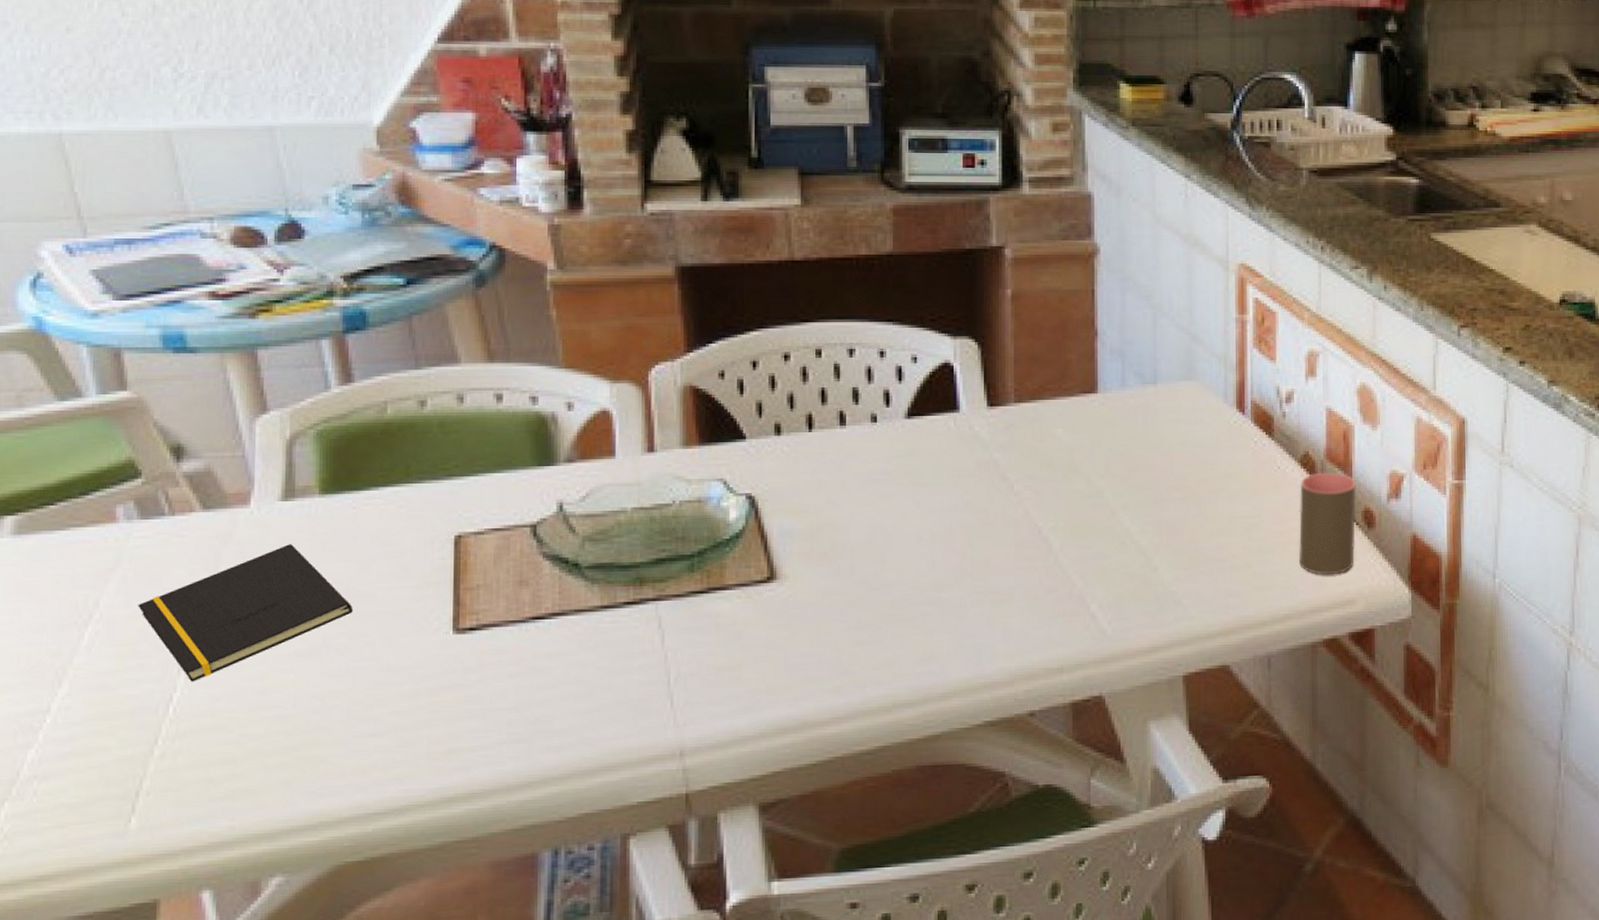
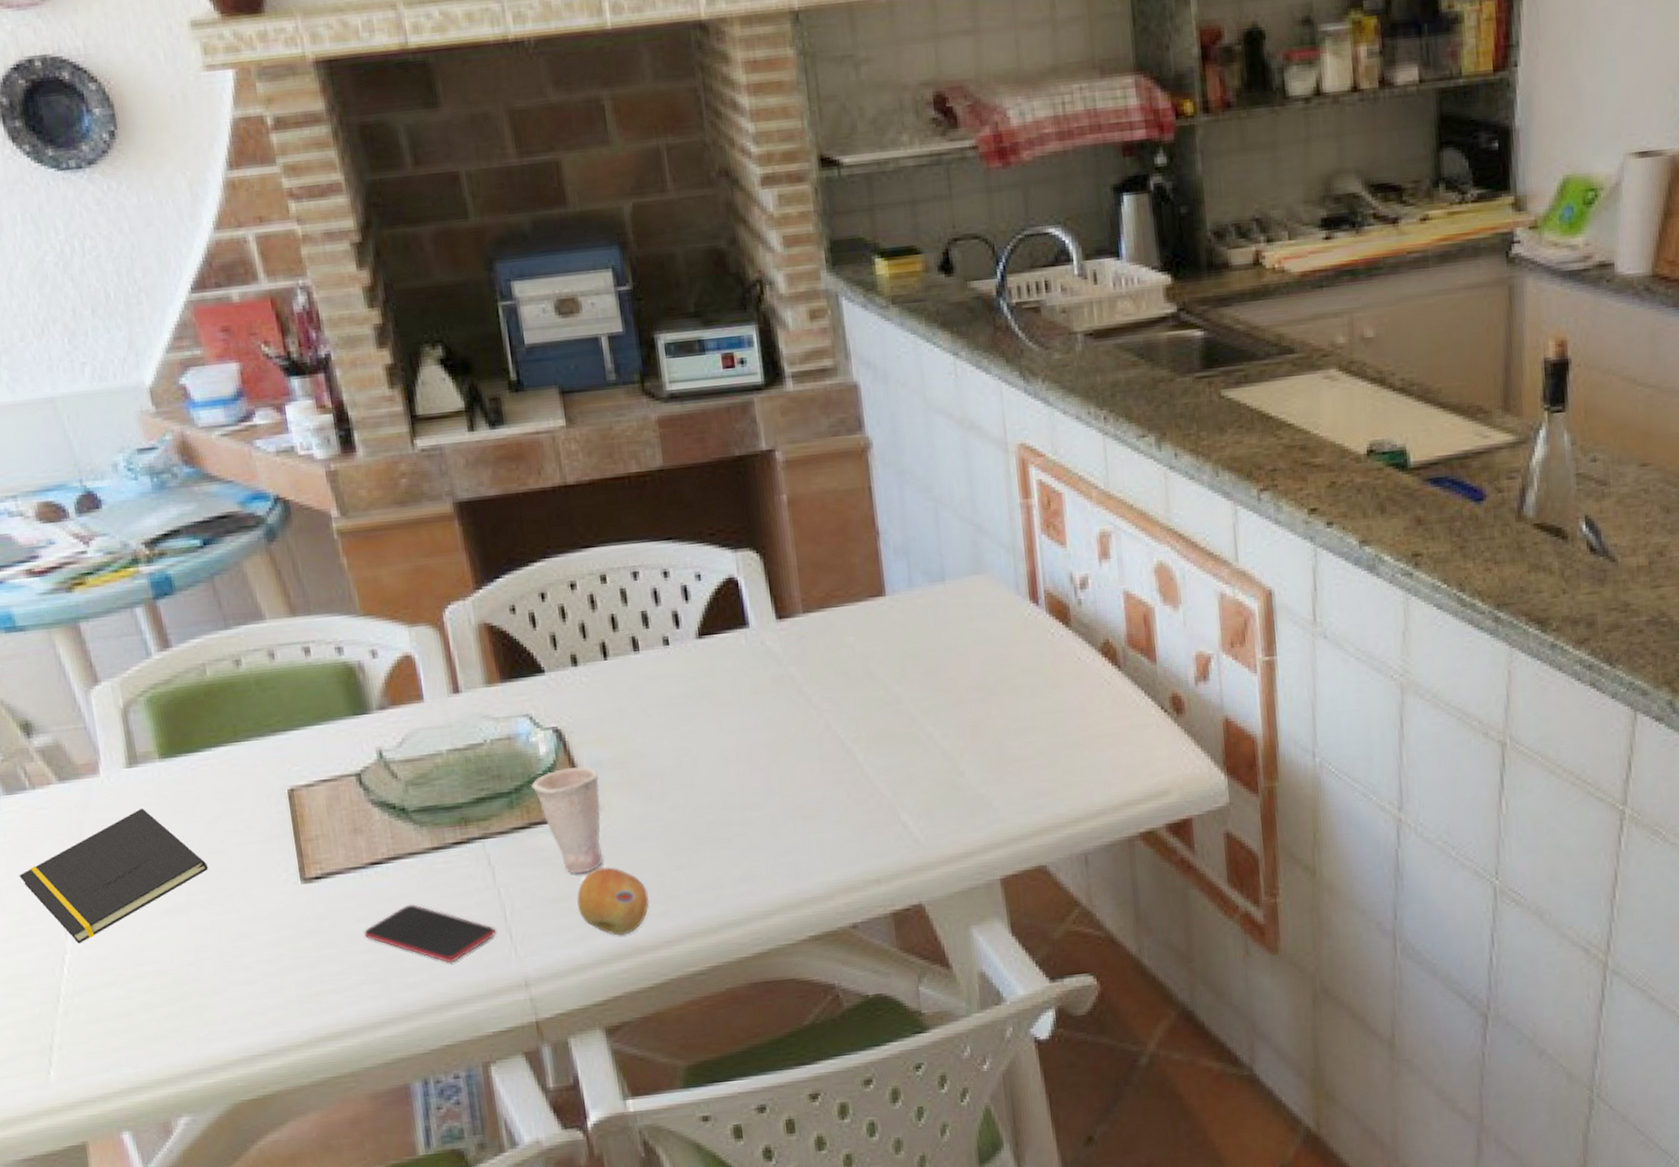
smartphone: none [513,662,656,727] -> present [364,904,495,963]
cup: none [716,534,788,643] -> present [531,766,603,874]
fruit: none [746,637,824,709] -> present [577,866,650,936]
cup: present [1298,472,1356,575] -> none [1103,659,1166,767]

